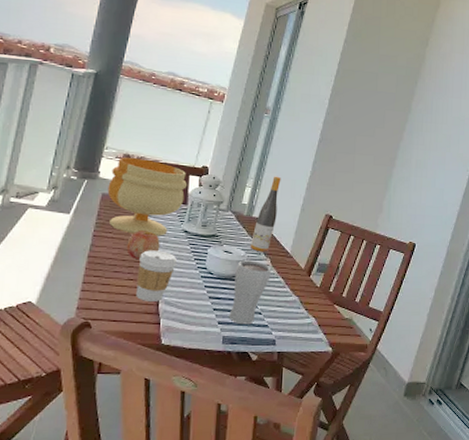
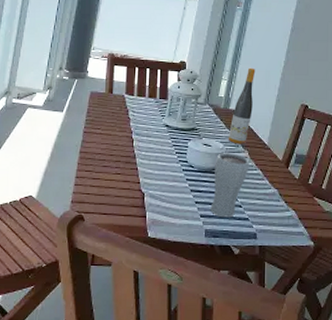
footed bowl: present [107,157,188,236] -> none [95,57,167,131]
apple: present [126,230,160,260] -> none [113,126,144,155]
coffee cup: present [136,250,177,301] -> none [123,145,159,195]

